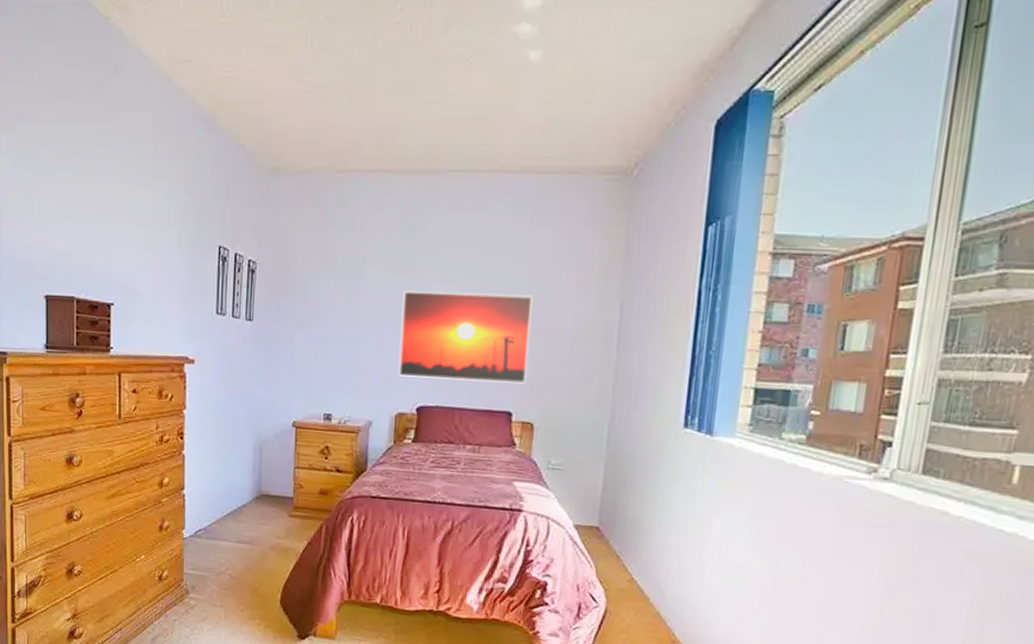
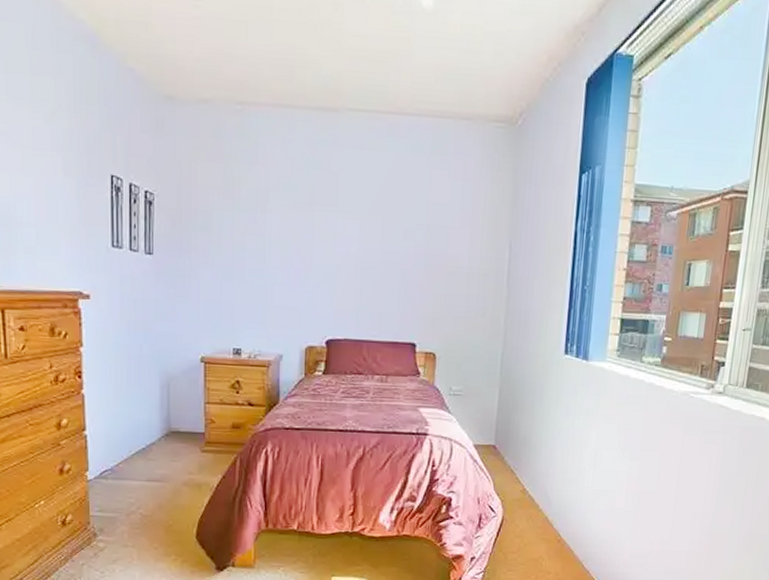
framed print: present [398,291,533,384] -> none [306,227,432,317]

